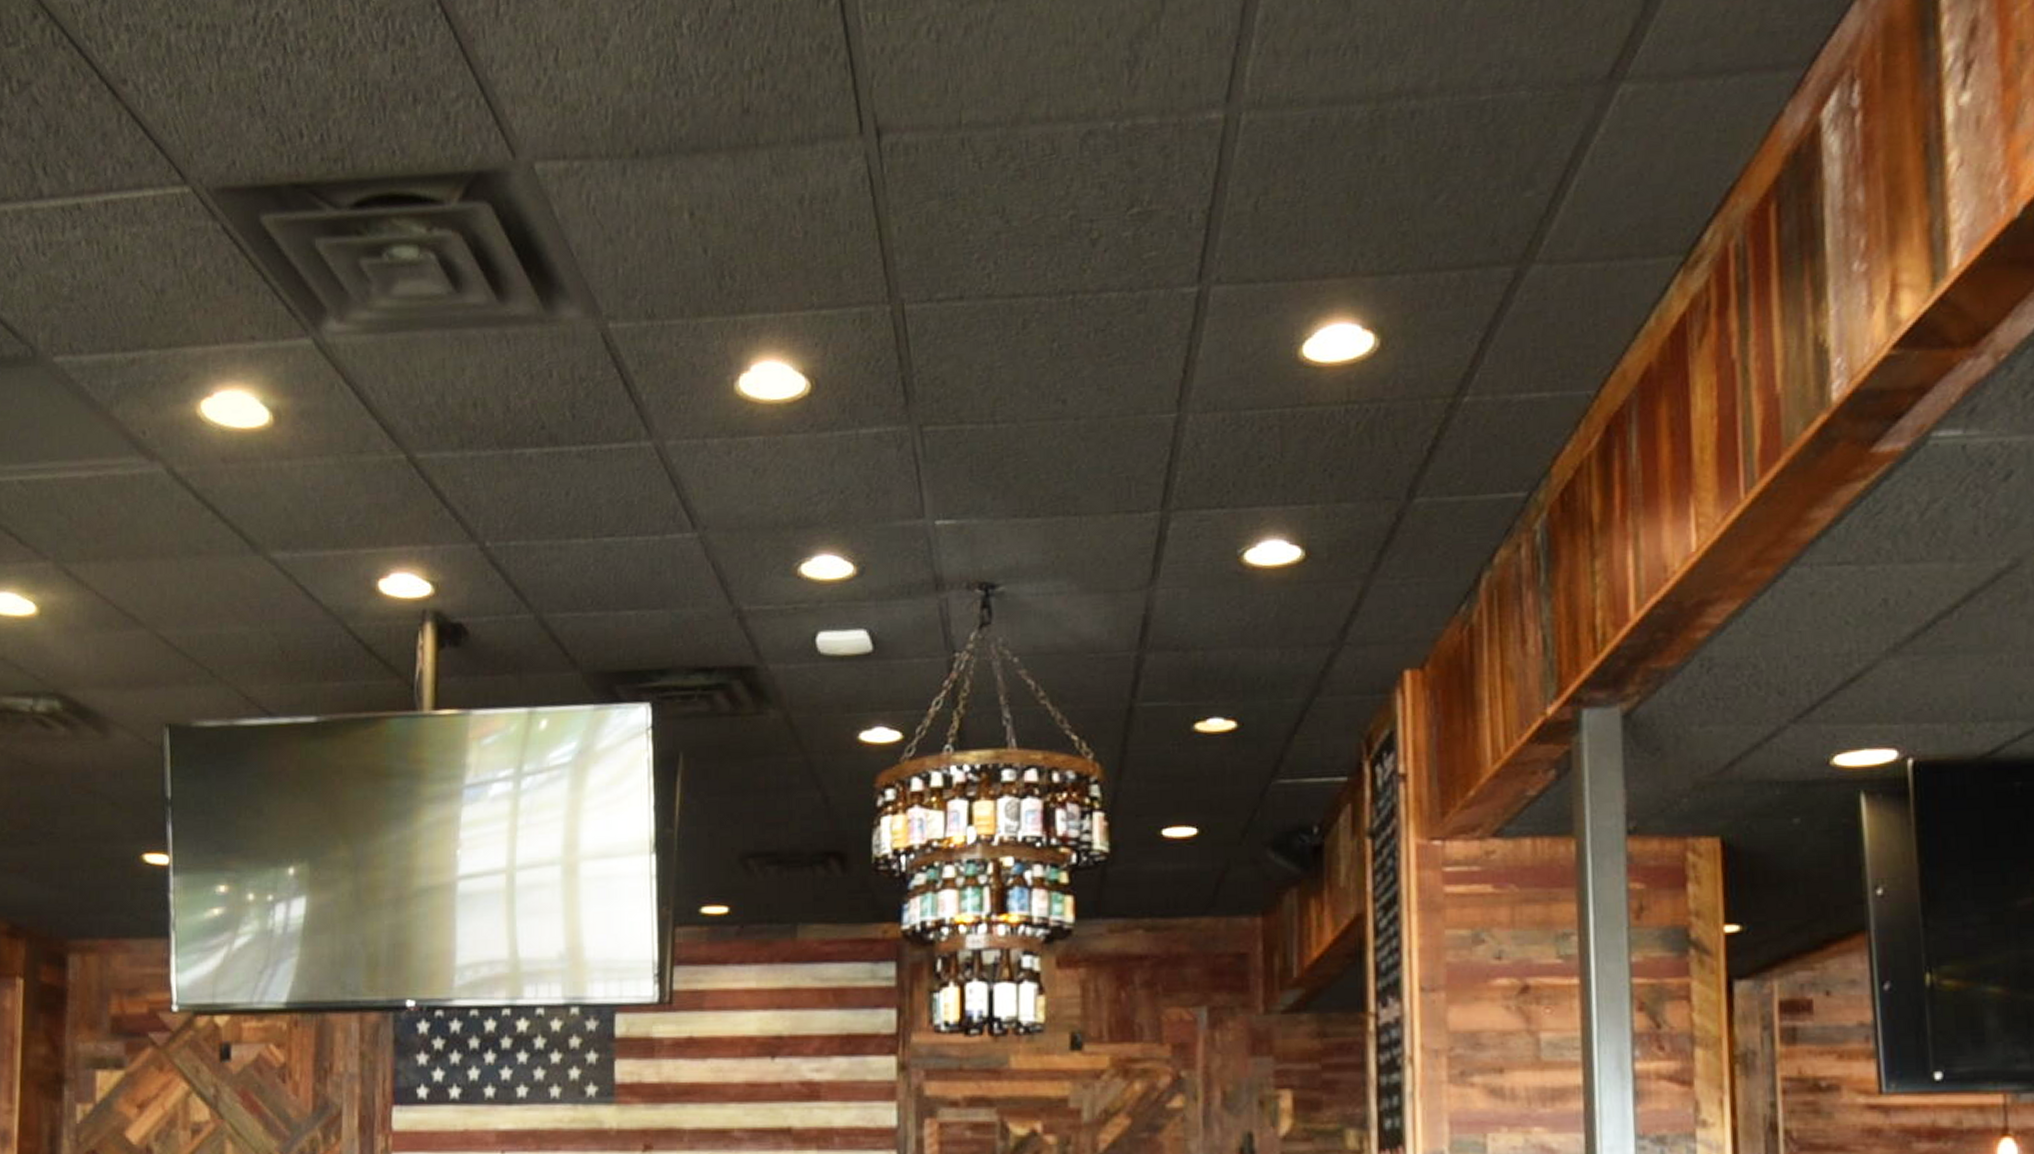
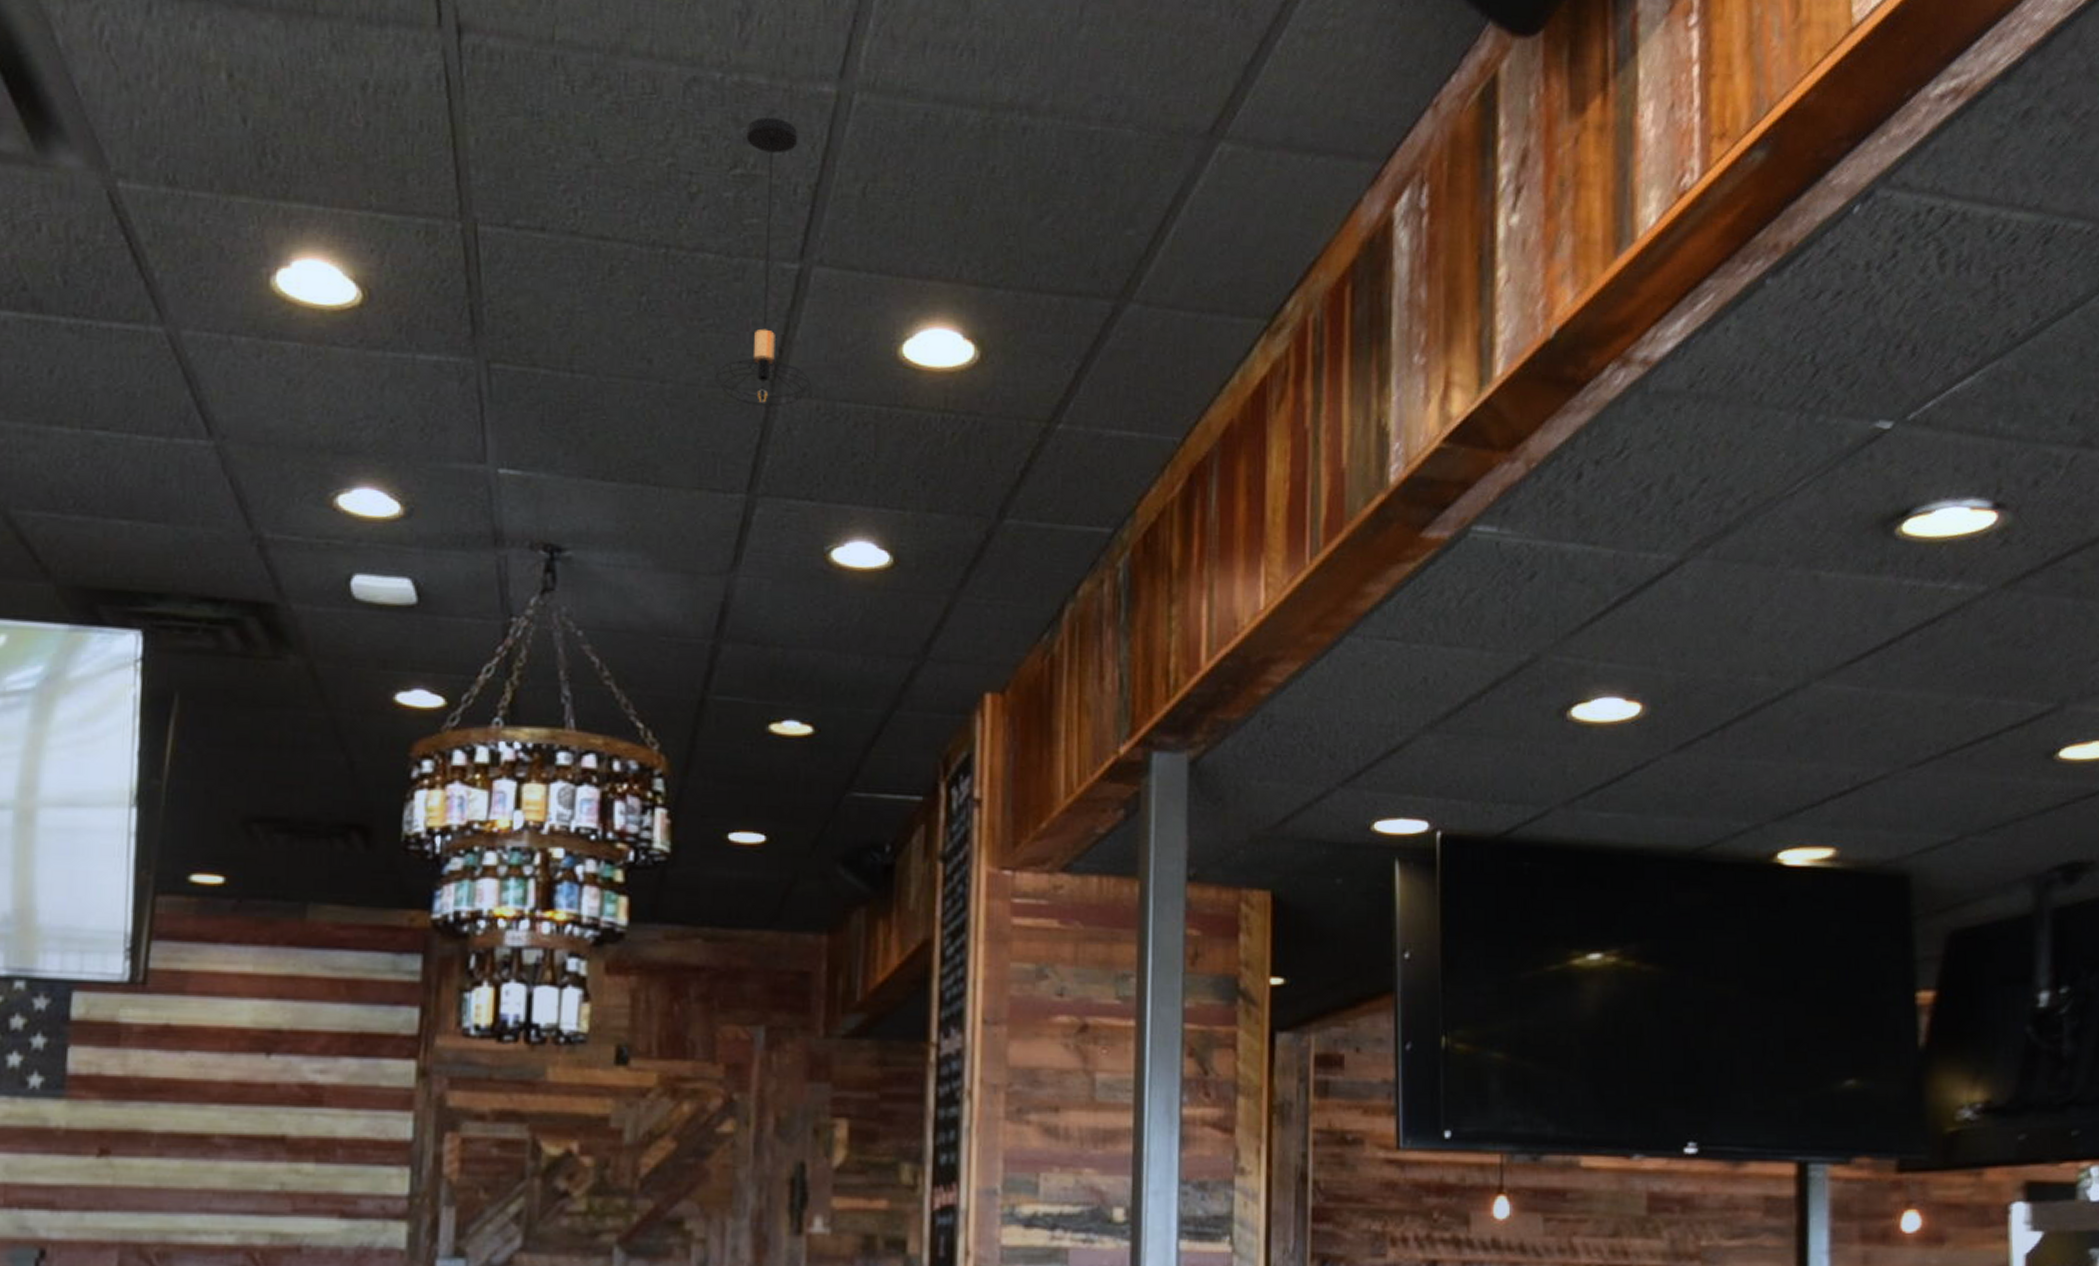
pendant light: none [1124,152,1216,427] -> present [715,117,811,407]

